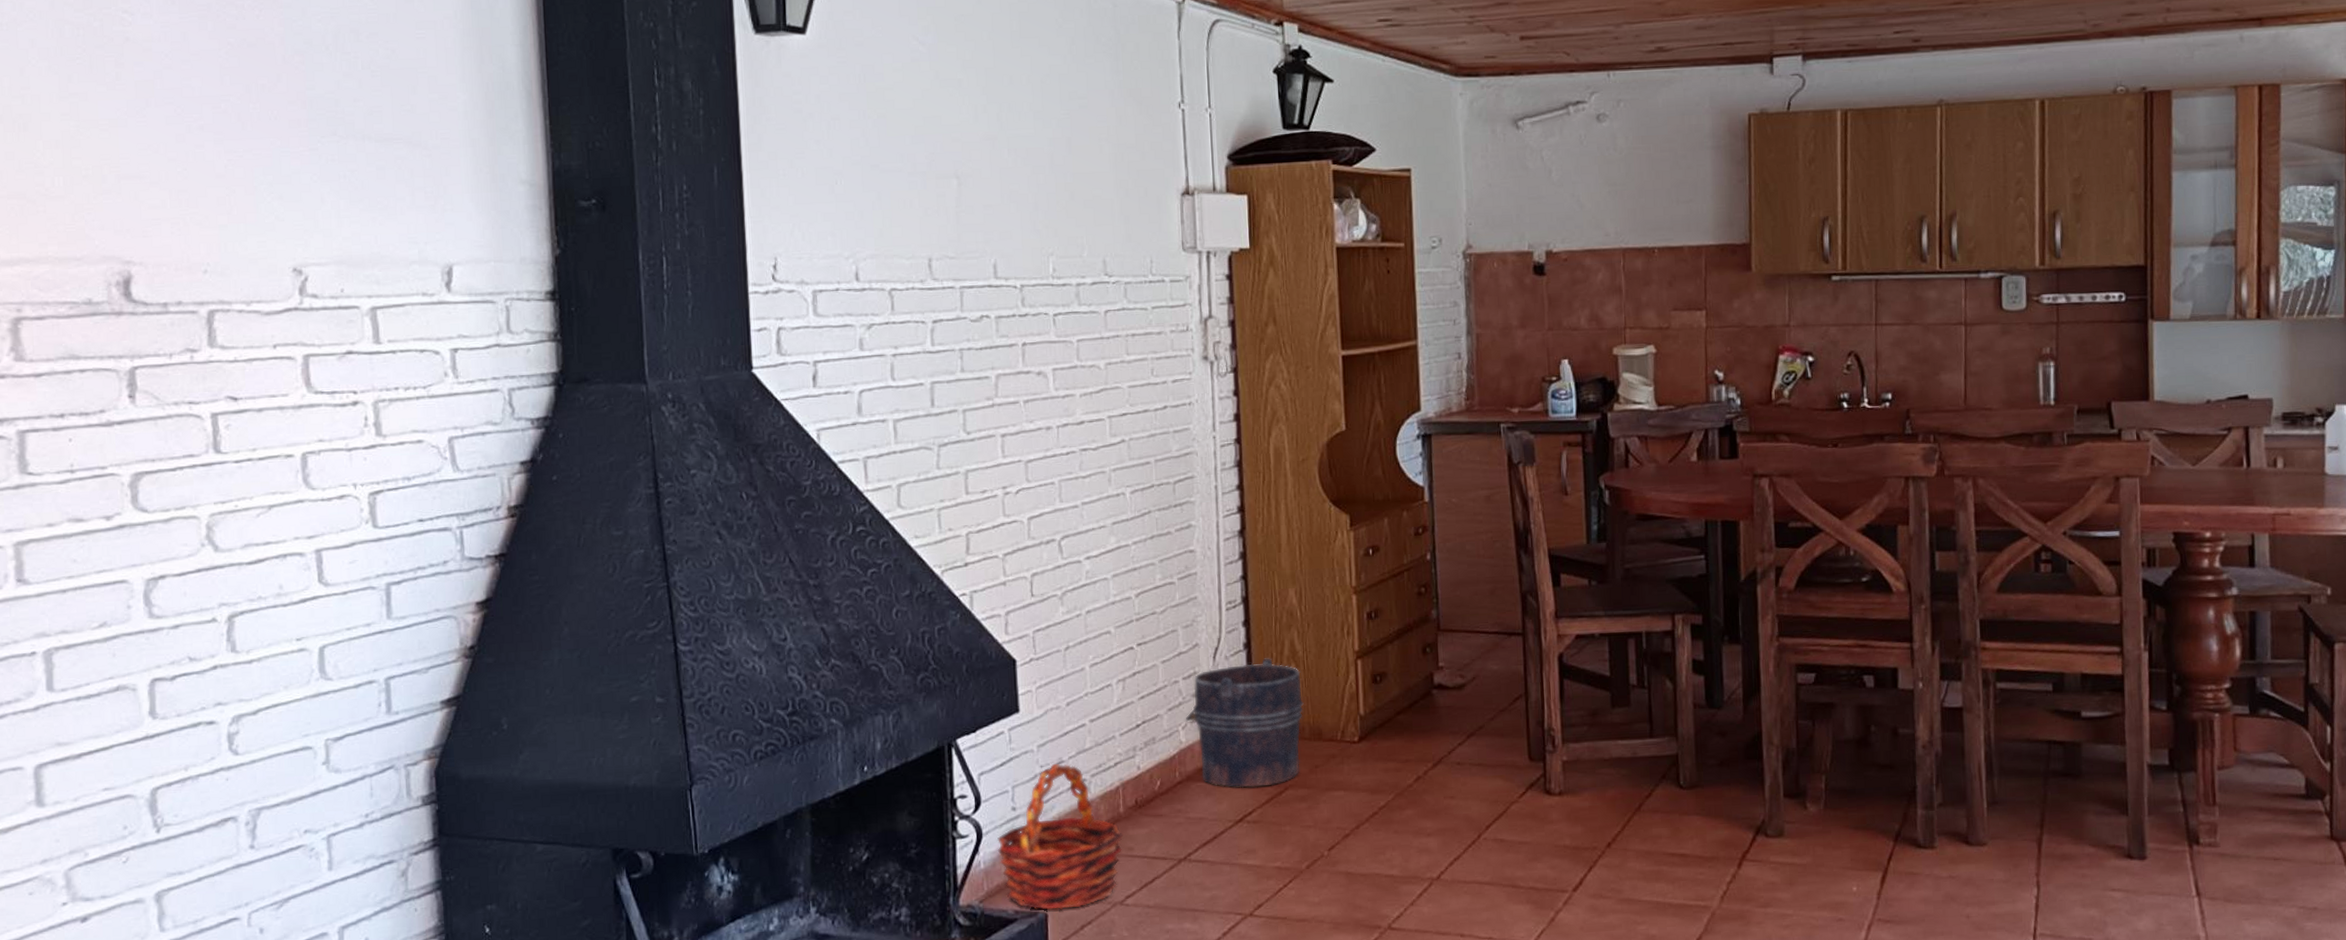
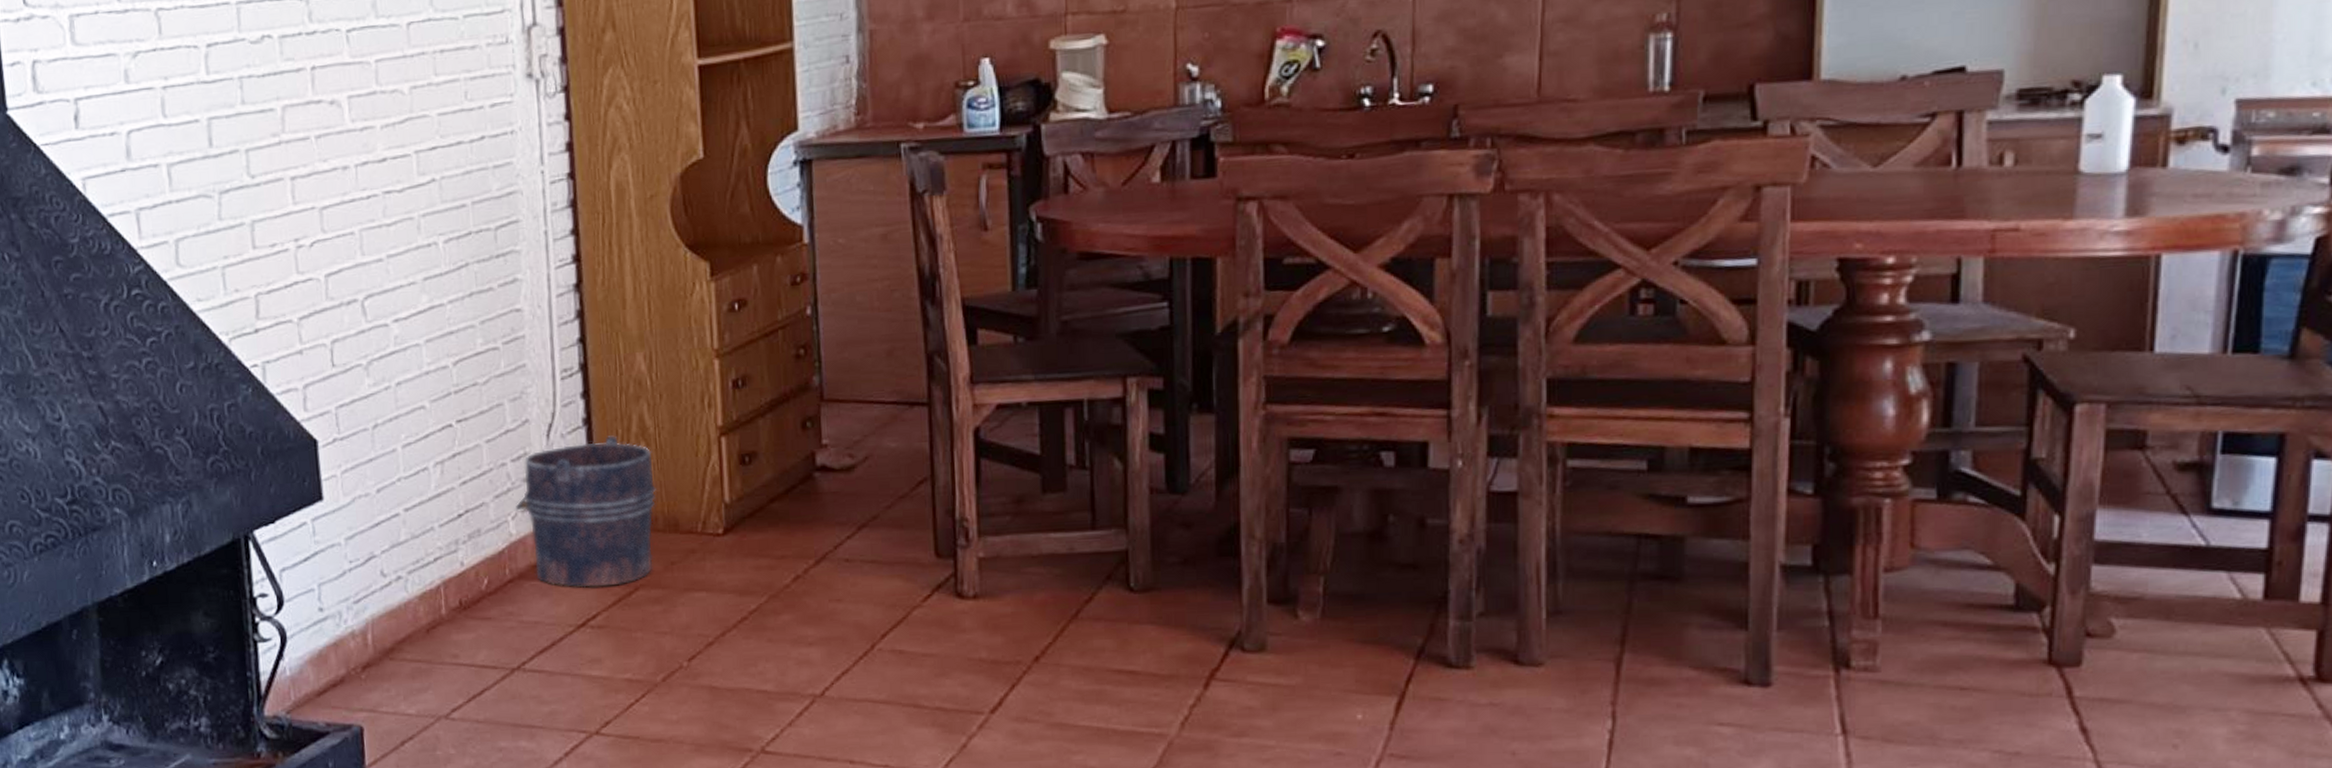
basket: present [997,763,1123,910] -> none [304,558,446,723]

